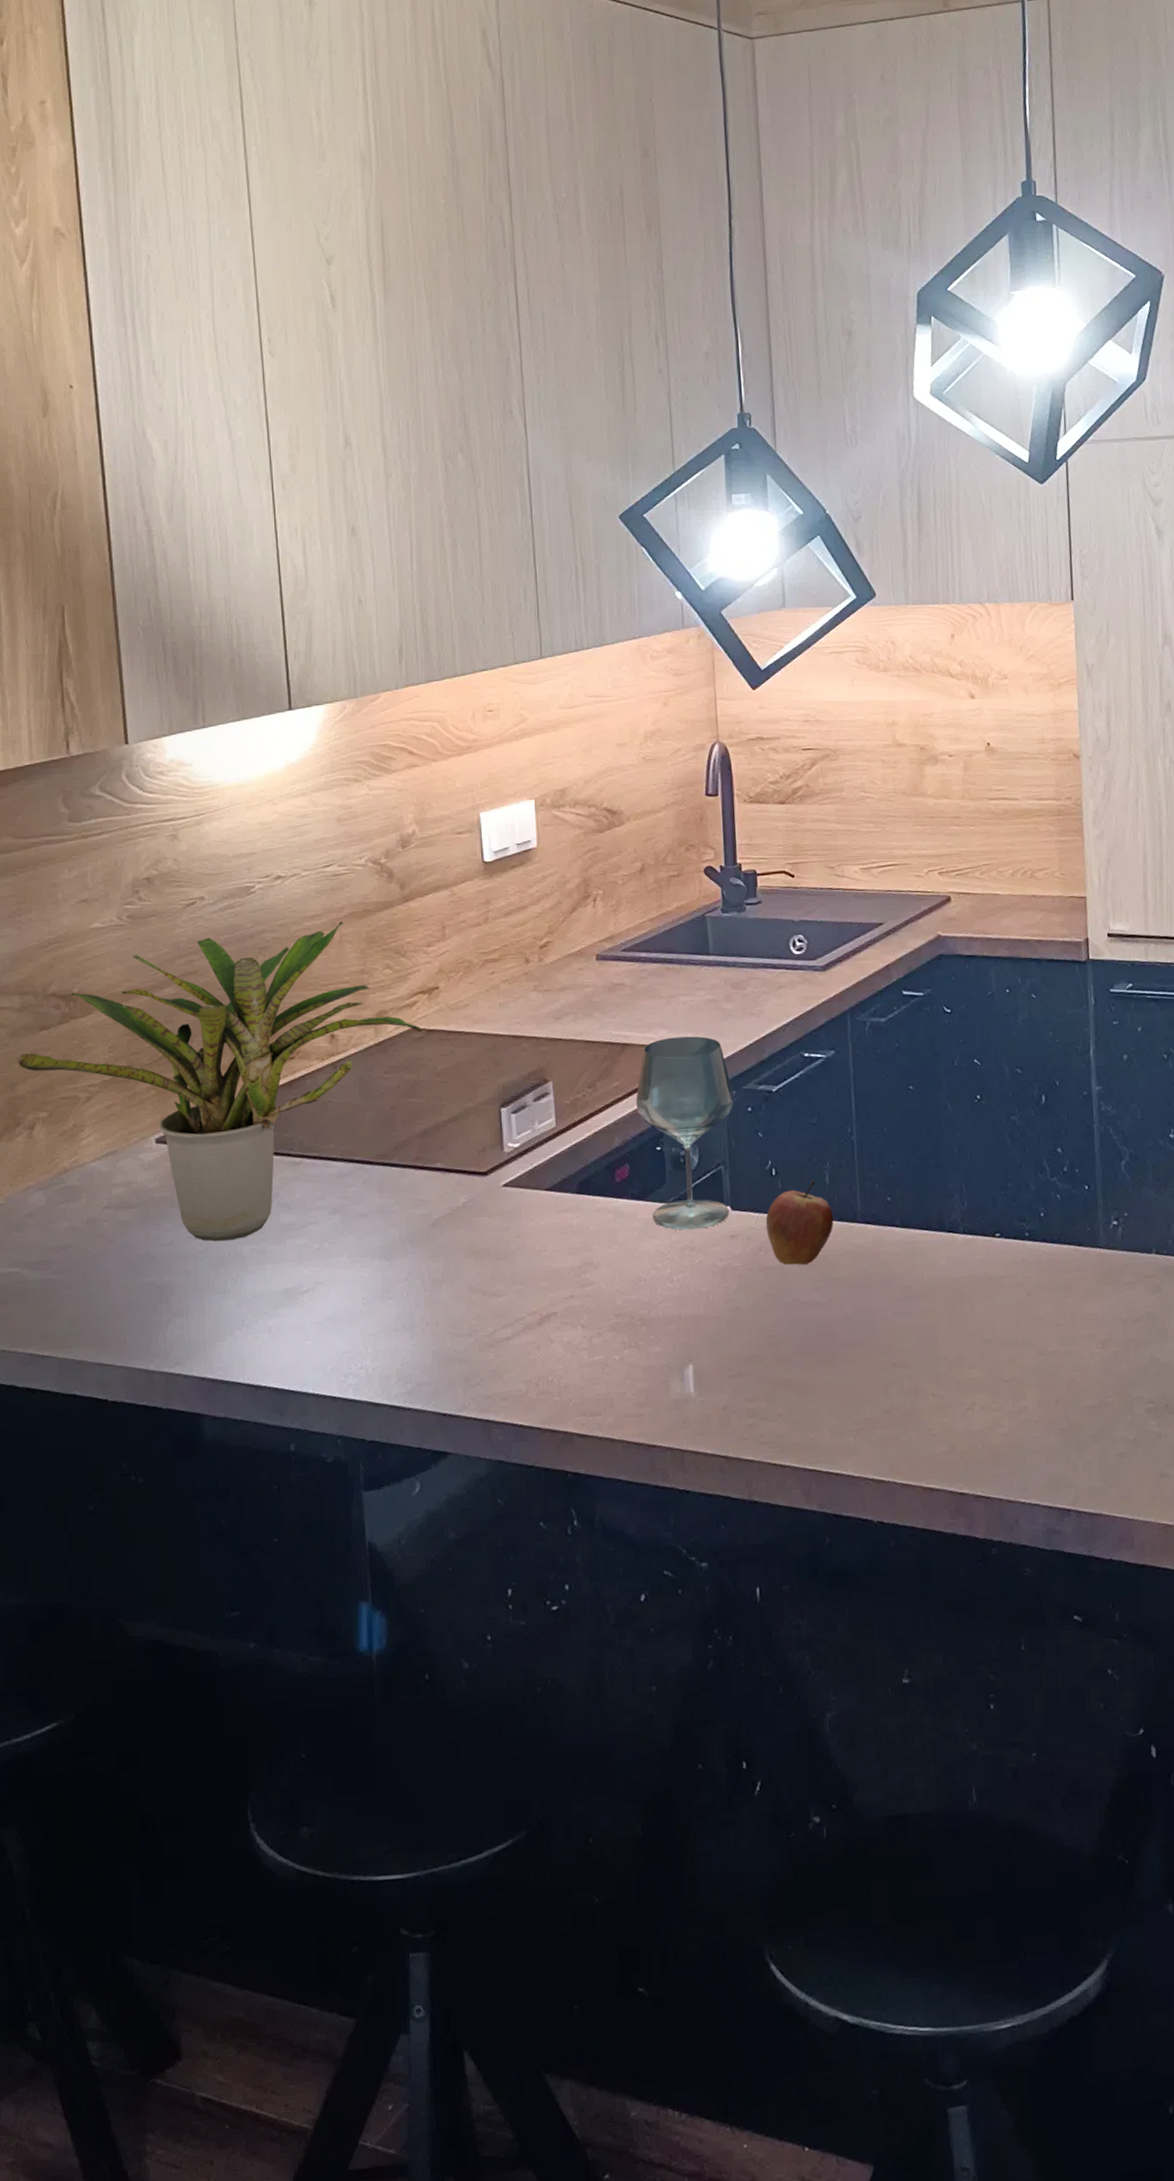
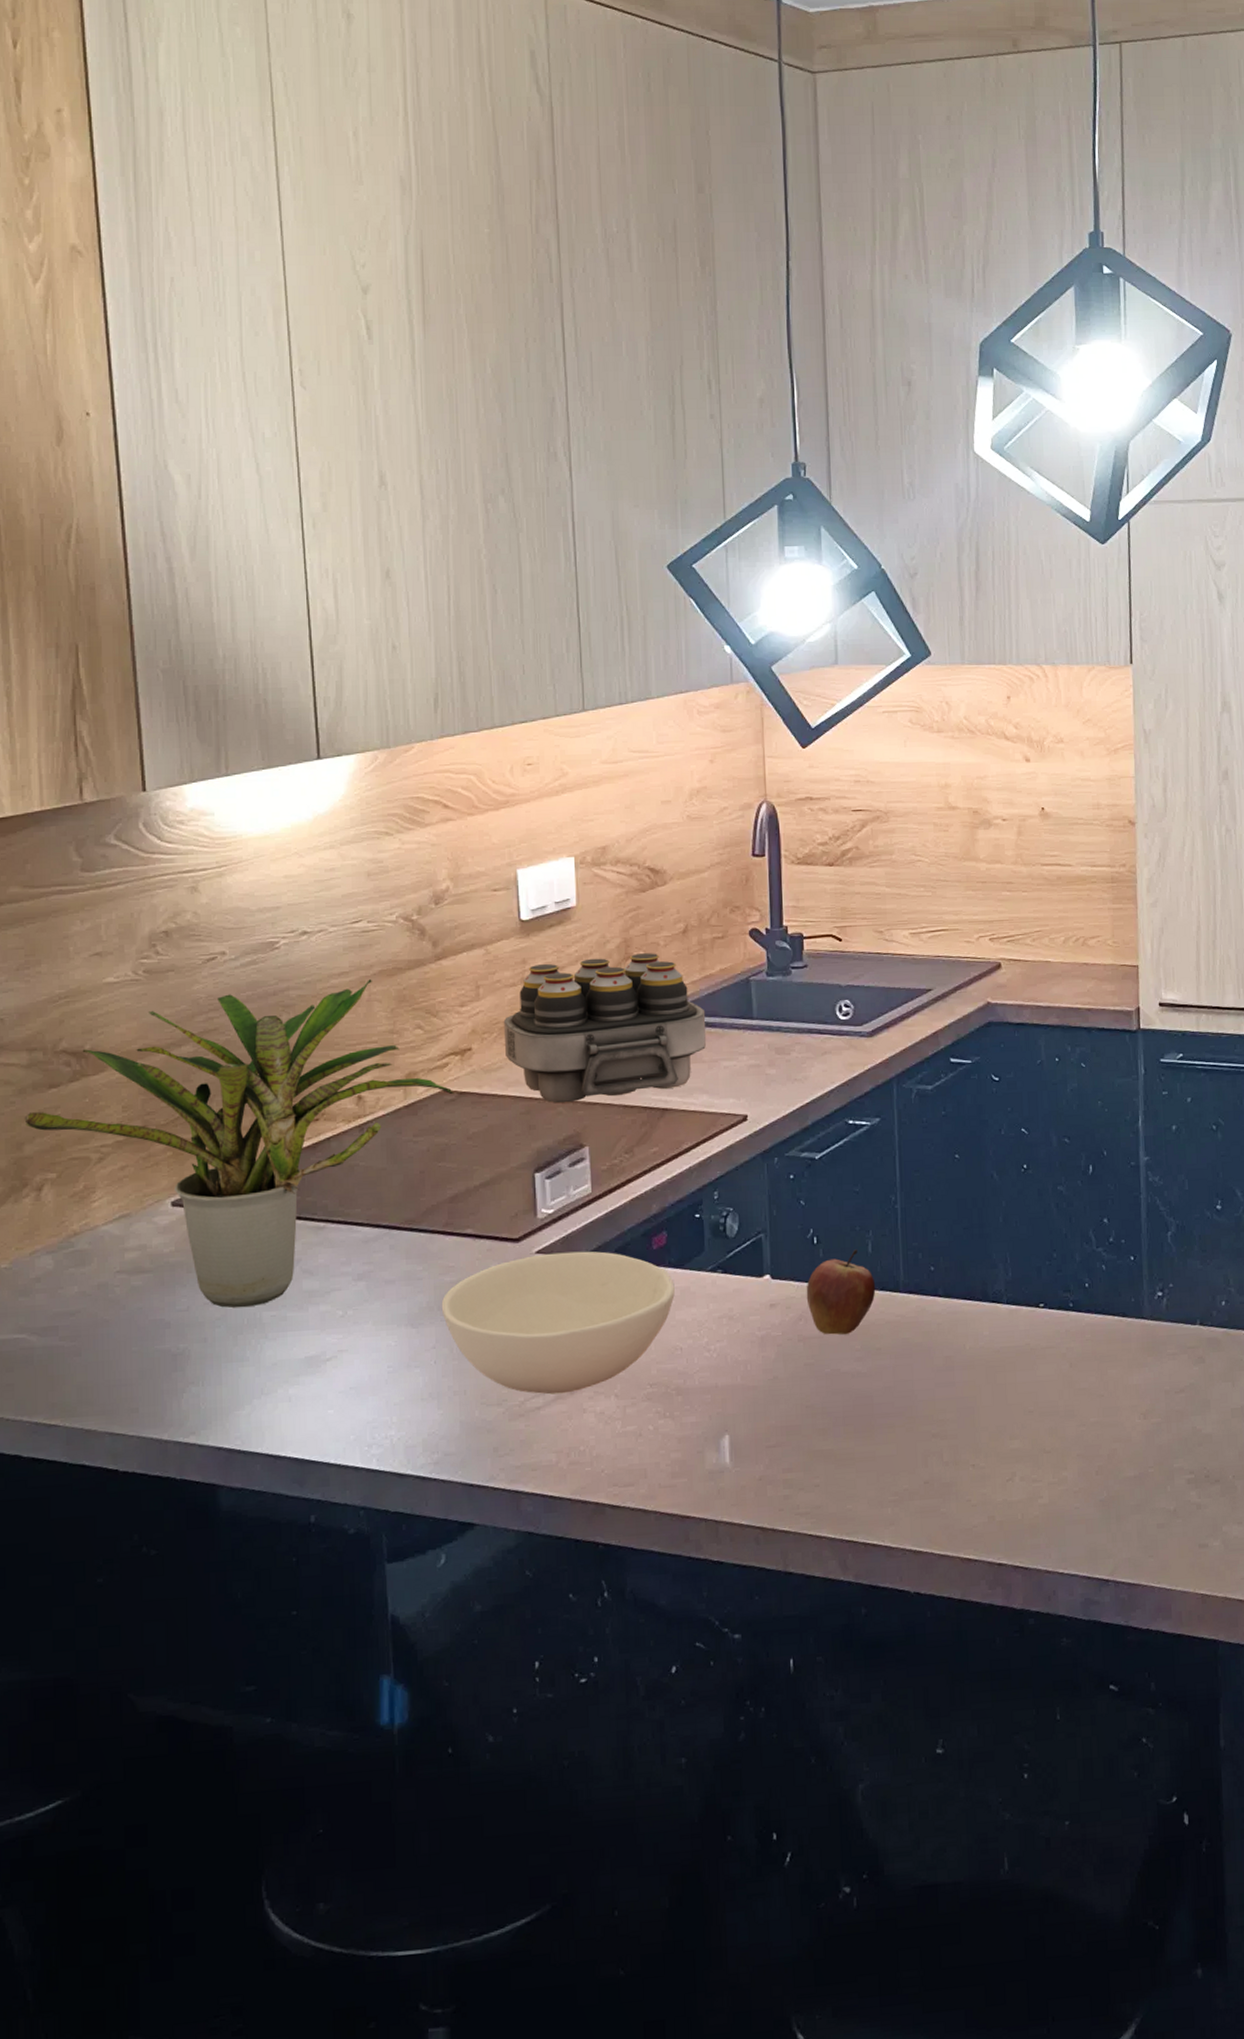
bowl: none [413,1184,638,1325] -> present [441,1251,675,1395]
spice rack: none [468,891,665,1040] -> present [503,953,707,1104]
wine glass: present [636,1036,734,1230] -> none [675,1101,776,1299]

